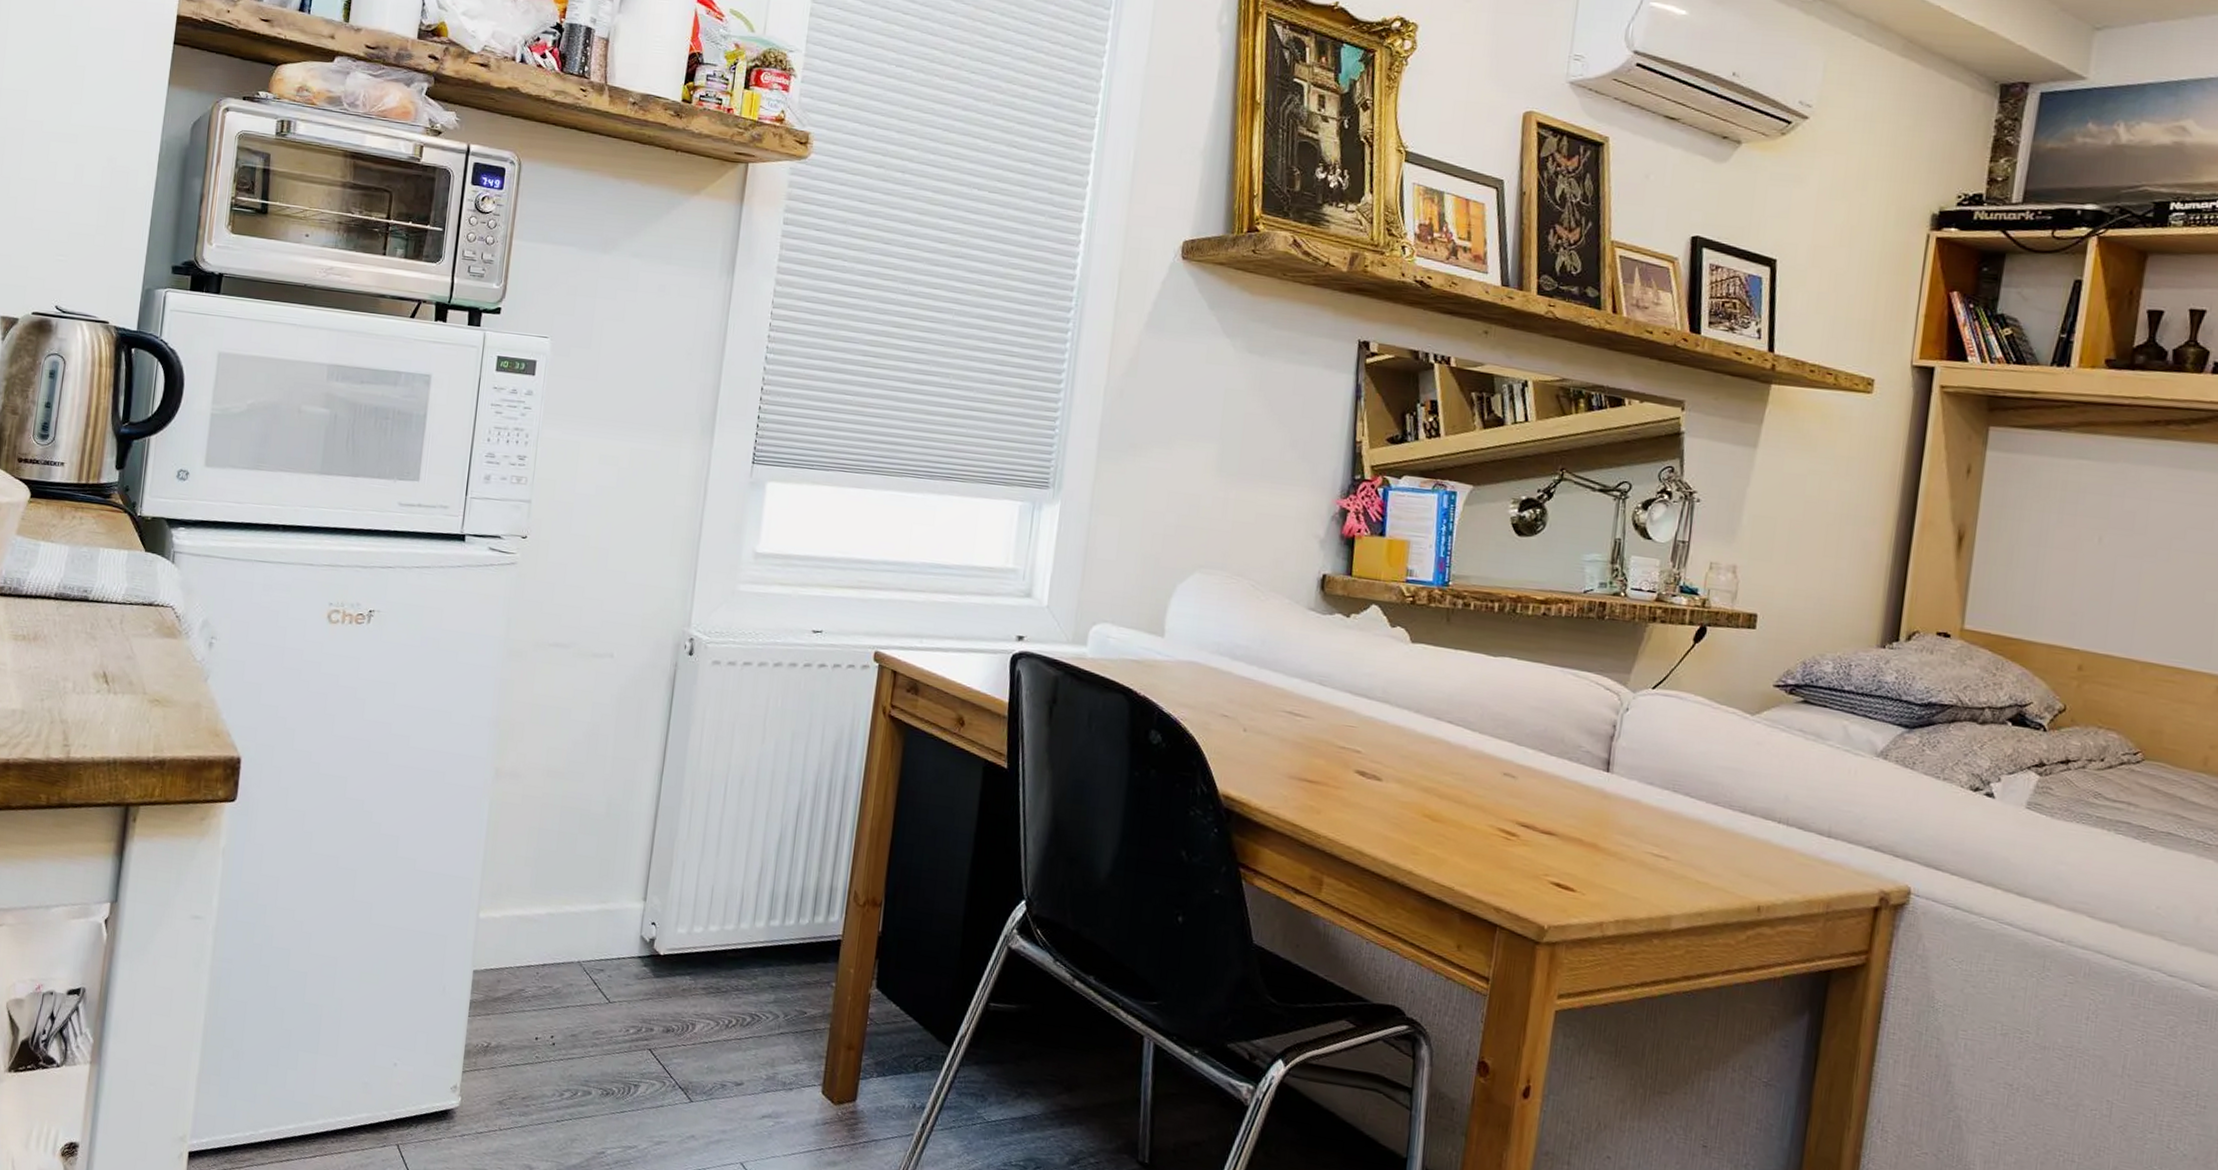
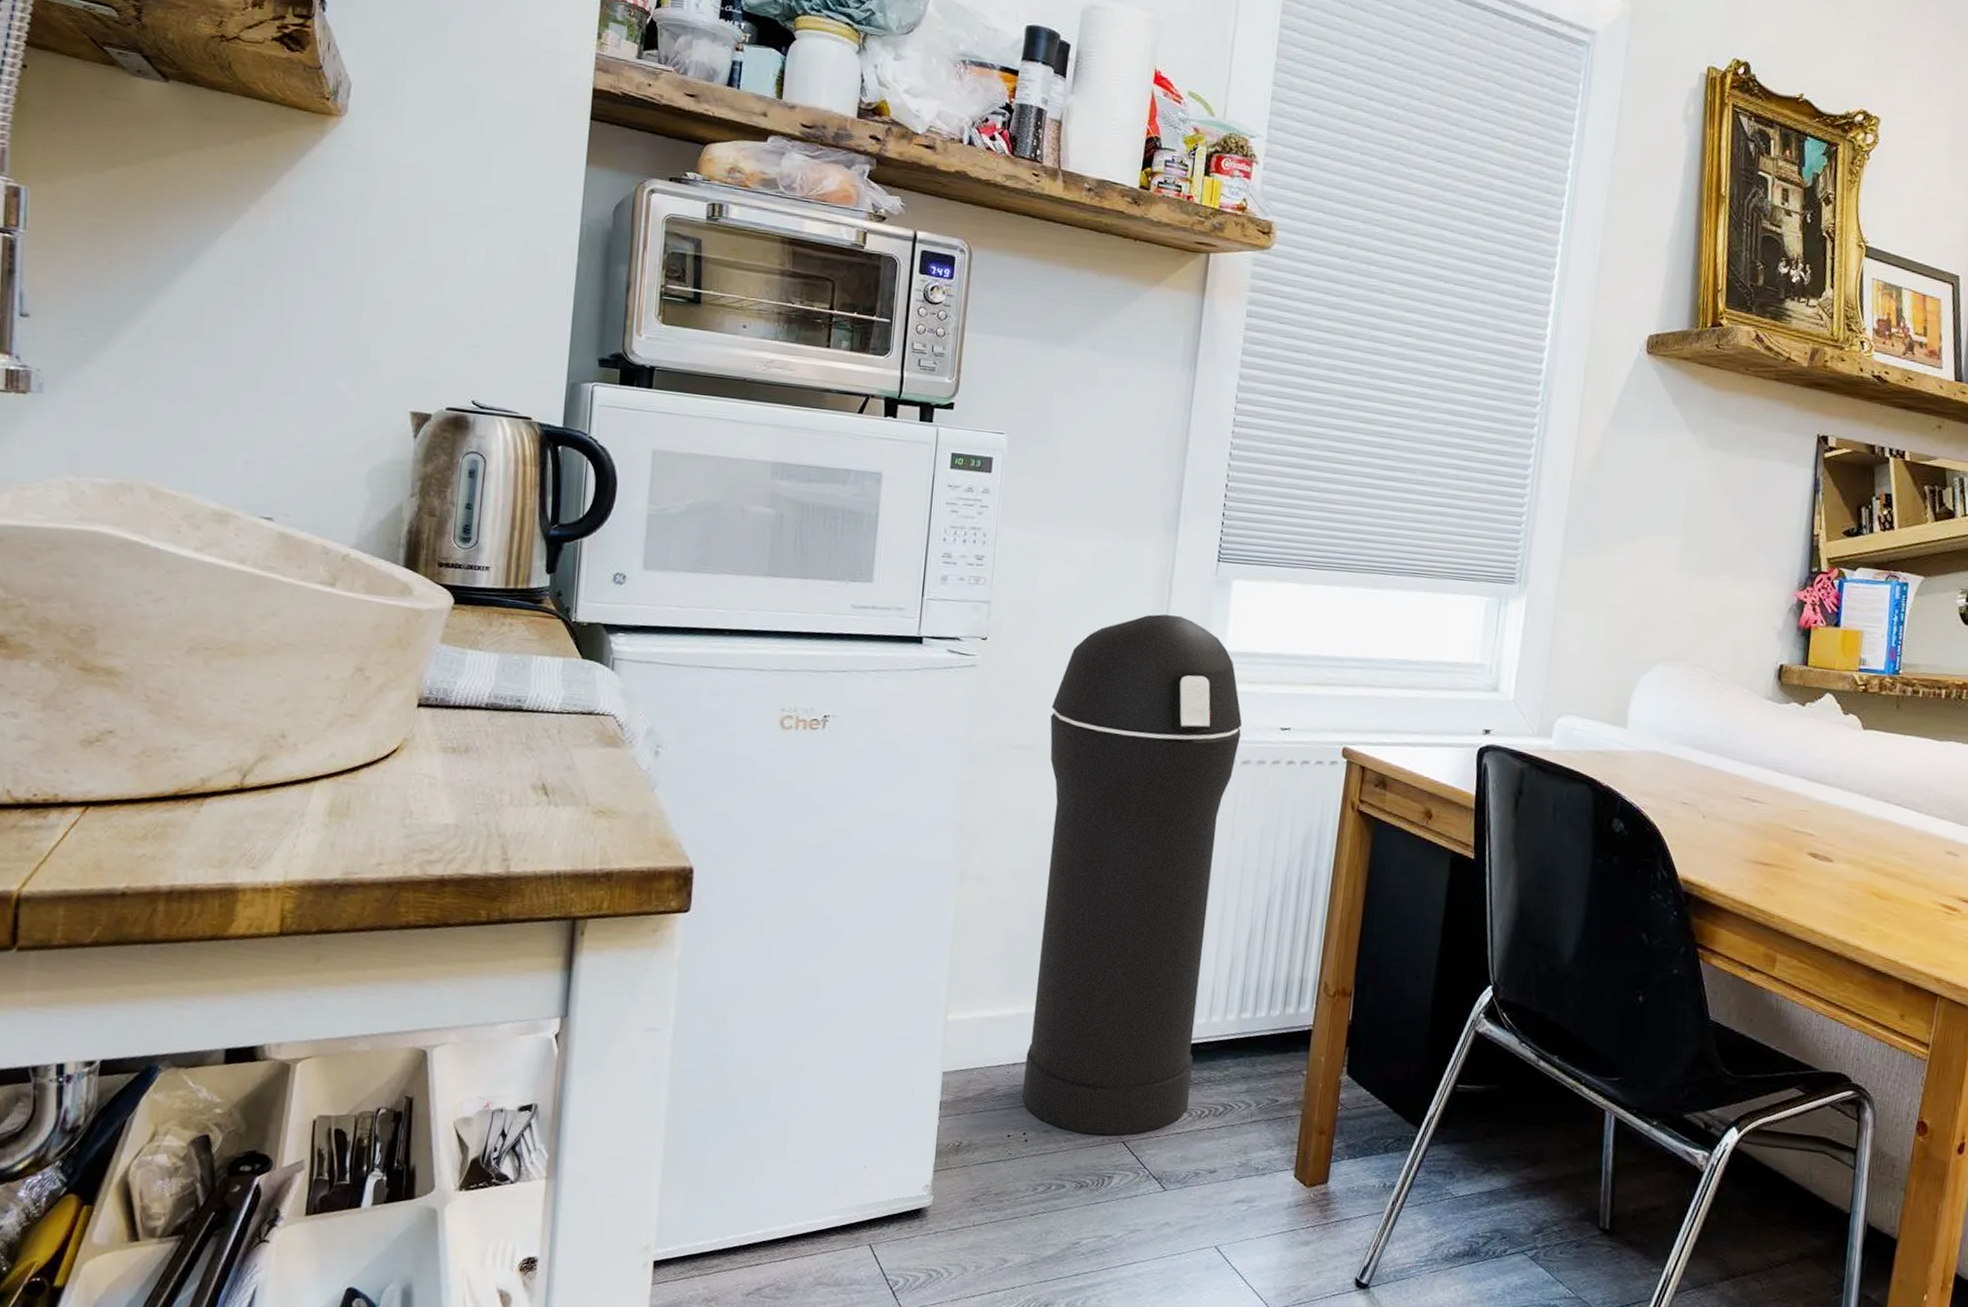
trash can: none [551,515,774,1043] -> present [1022,614,1242,1136]

